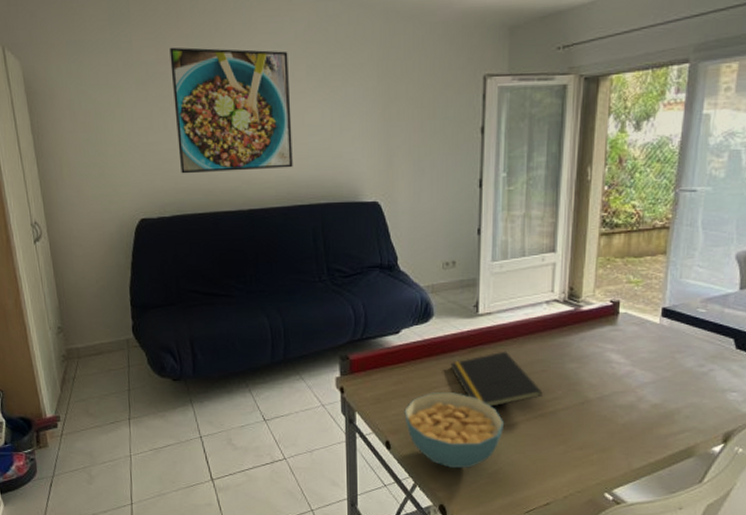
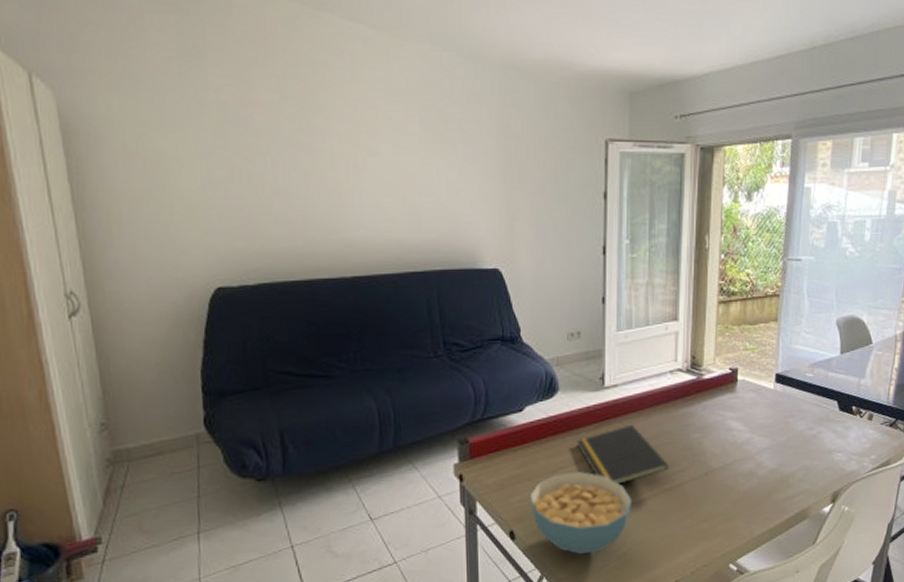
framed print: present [169,47,293,174] -> none [256,87,404,235]

